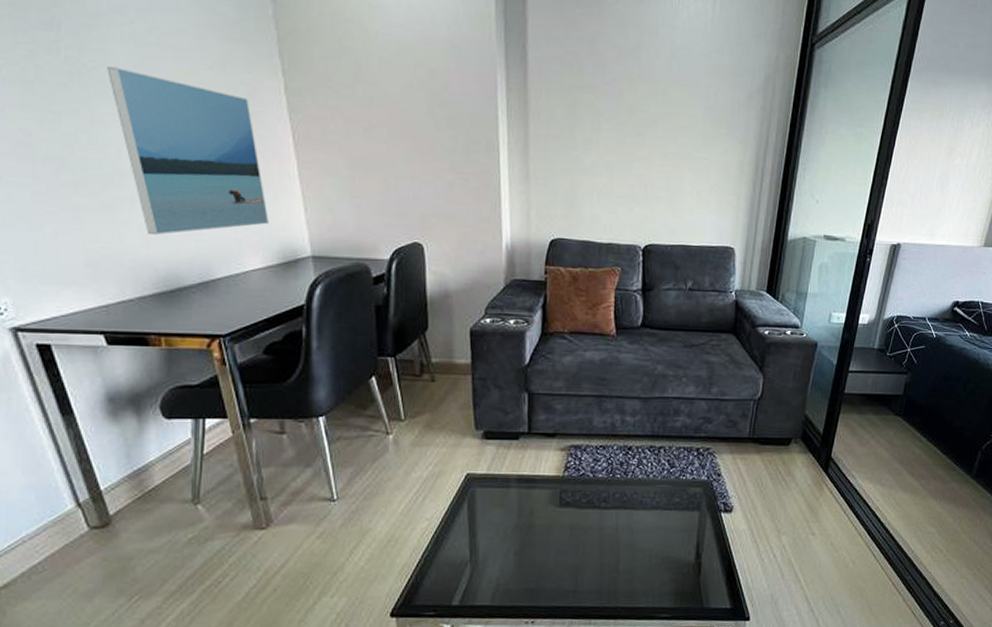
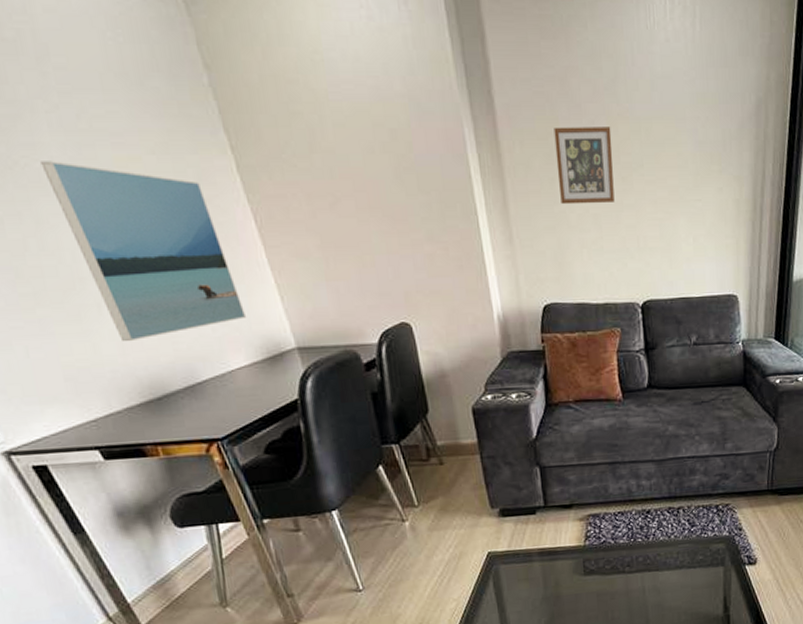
picture frame: none [577,82,631,153] -> present [554,127,615,205]

